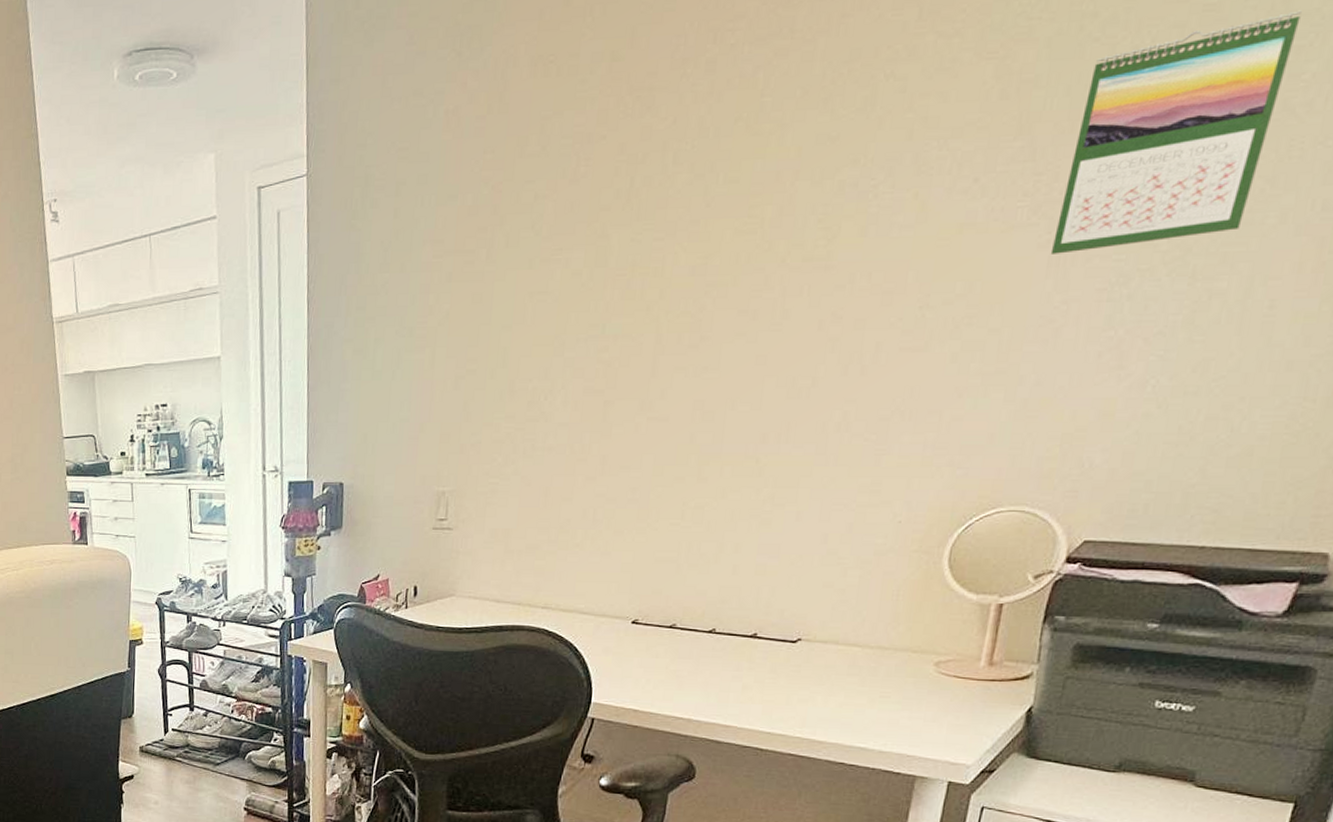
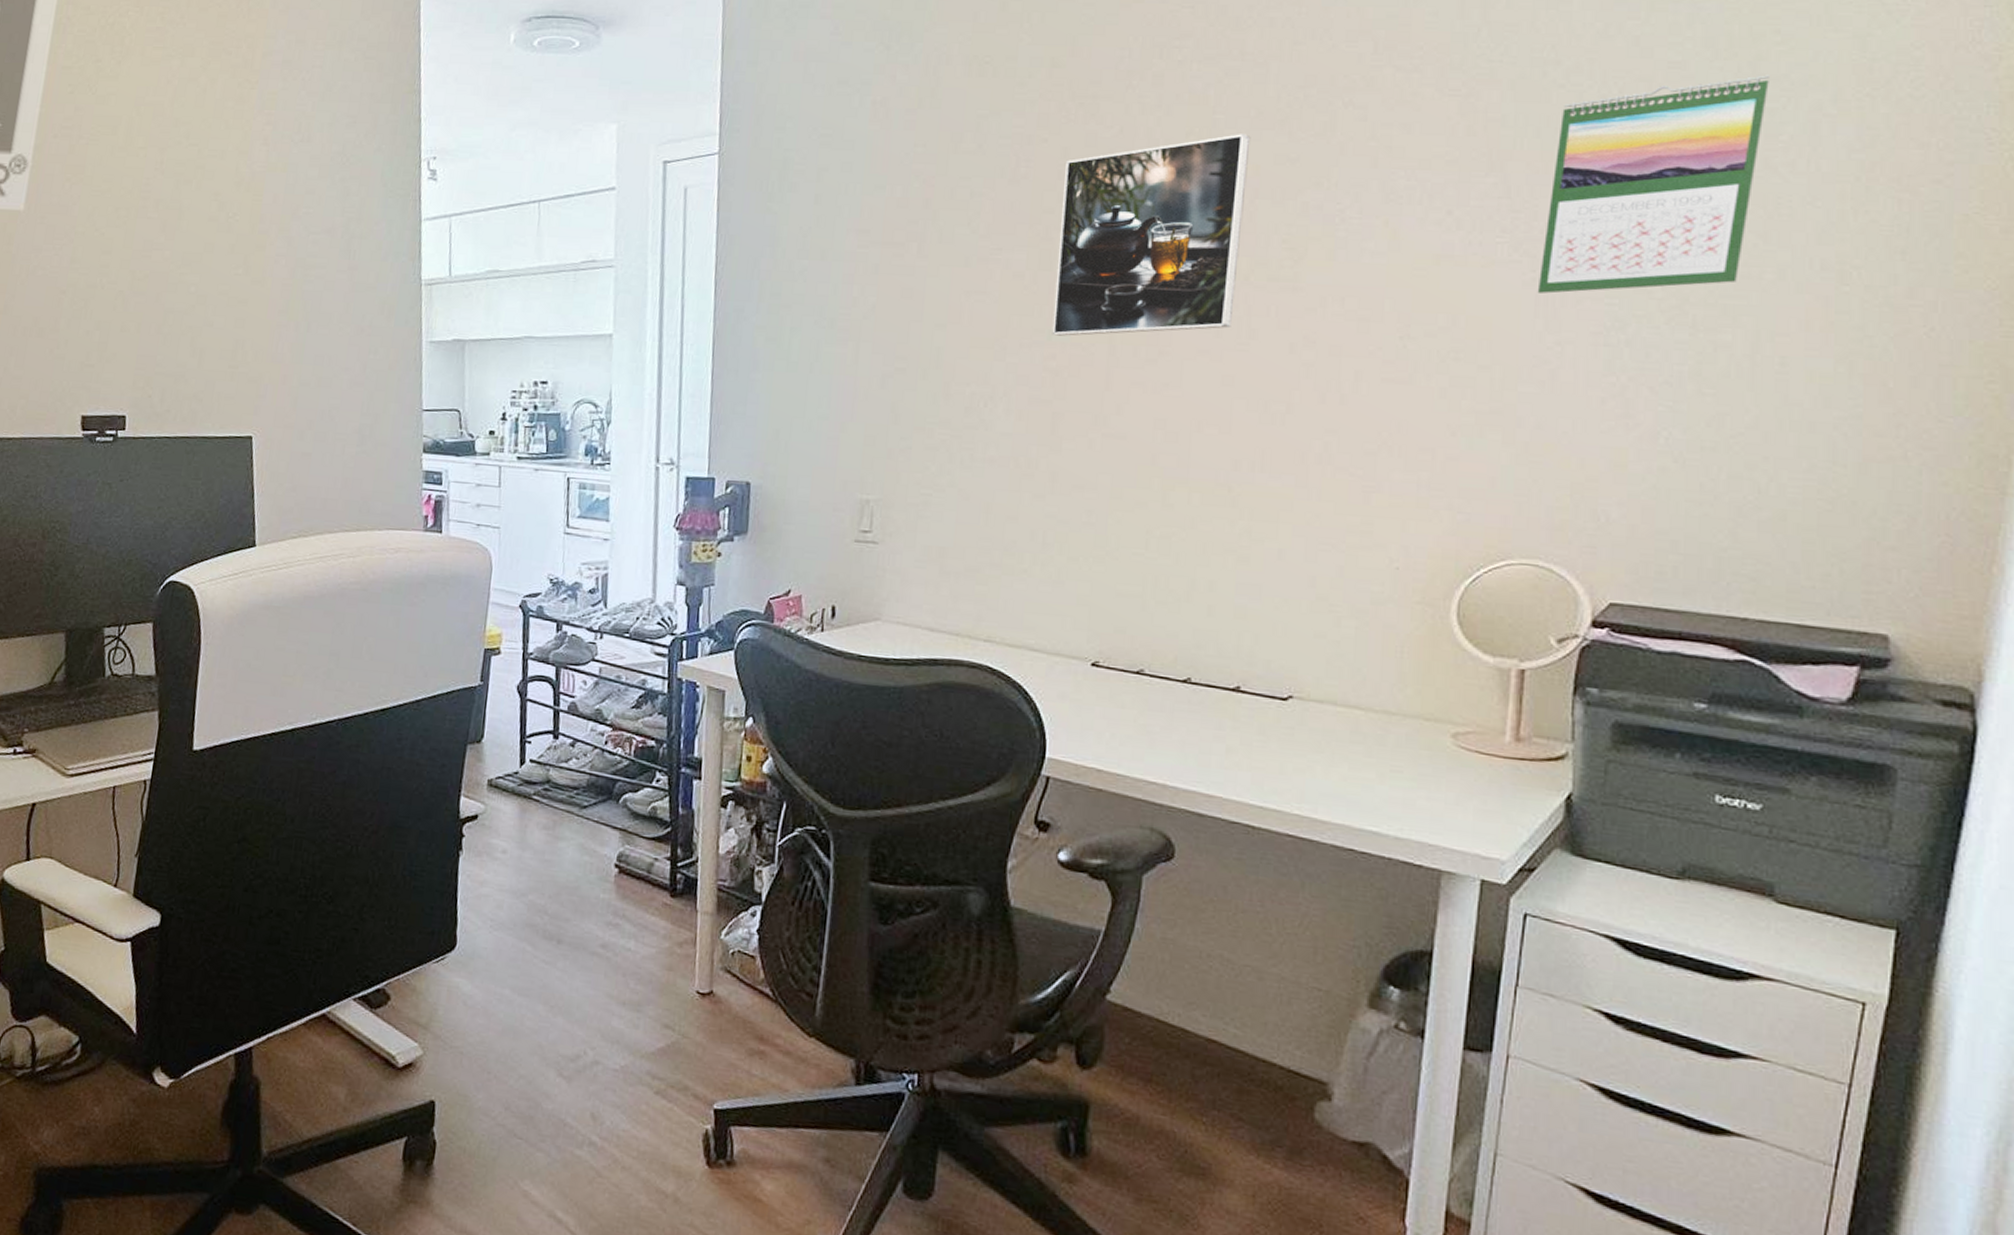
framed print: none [605,115,795,329] -> present [1052,134,1251,336]

